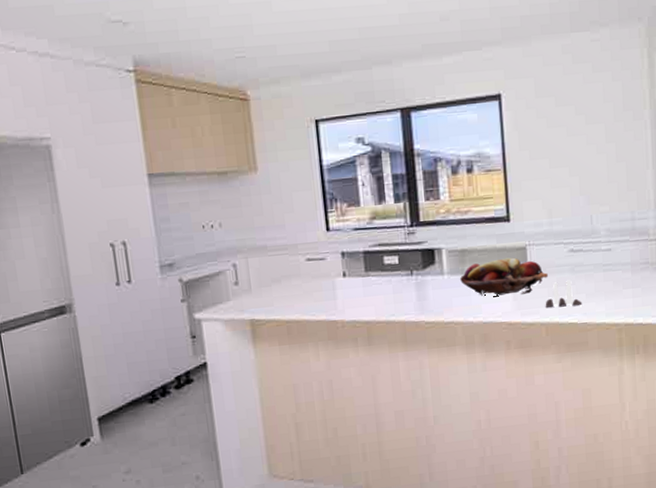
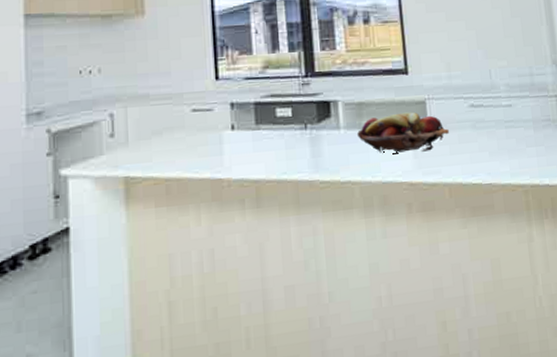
salt and pepper shaker set: present [545,281,583,308] -> none [447,138,486,166]

